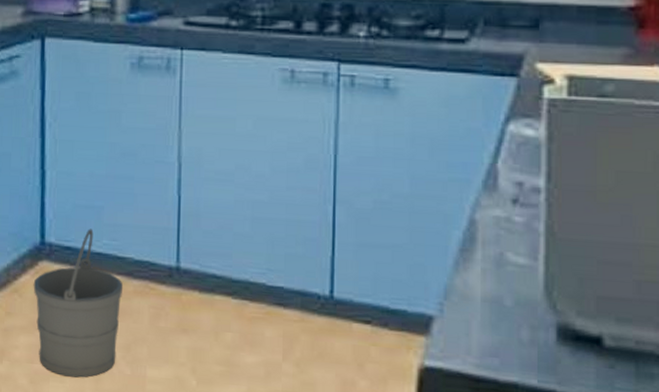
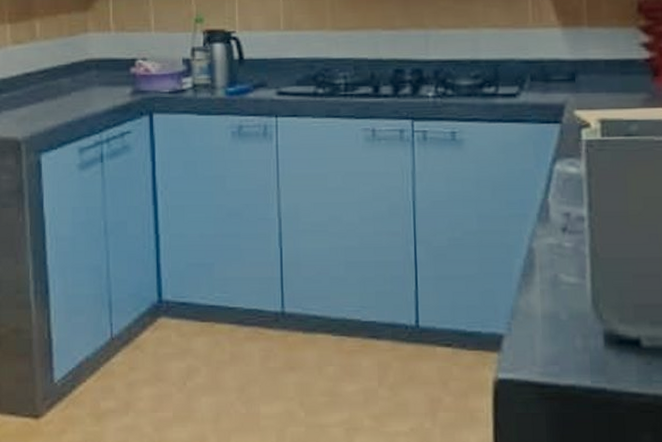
bucket: present [33,228,124,378] -> none [153,284,235,421]

